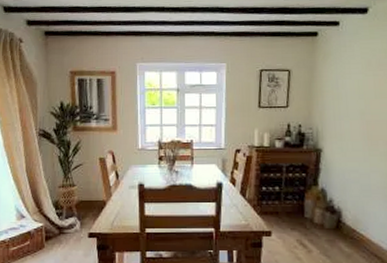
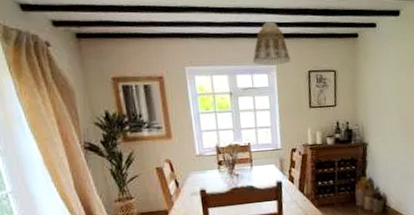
lamp shade: none [202,20,242,64] -> present [252,22,291,66]

